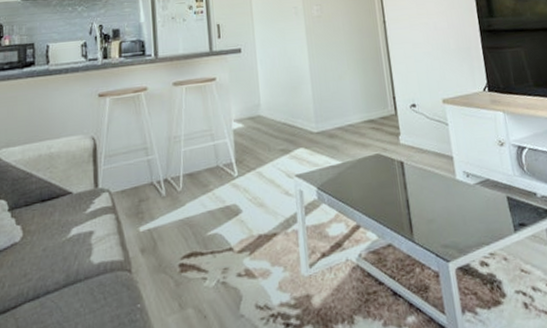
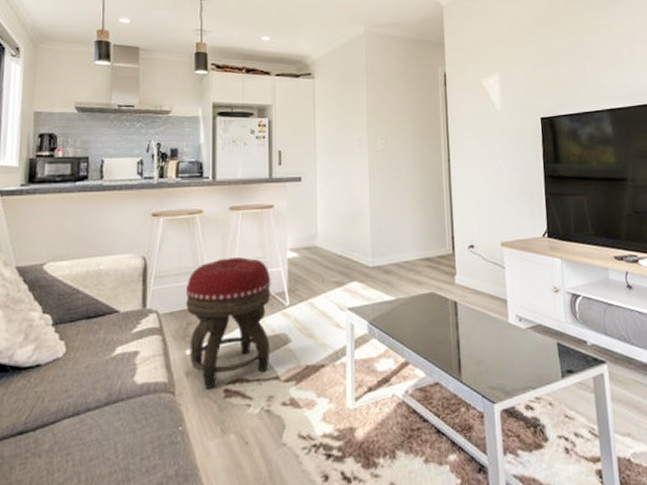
footstool: none [136,131,223,265] -> present [186,257,271,389]

